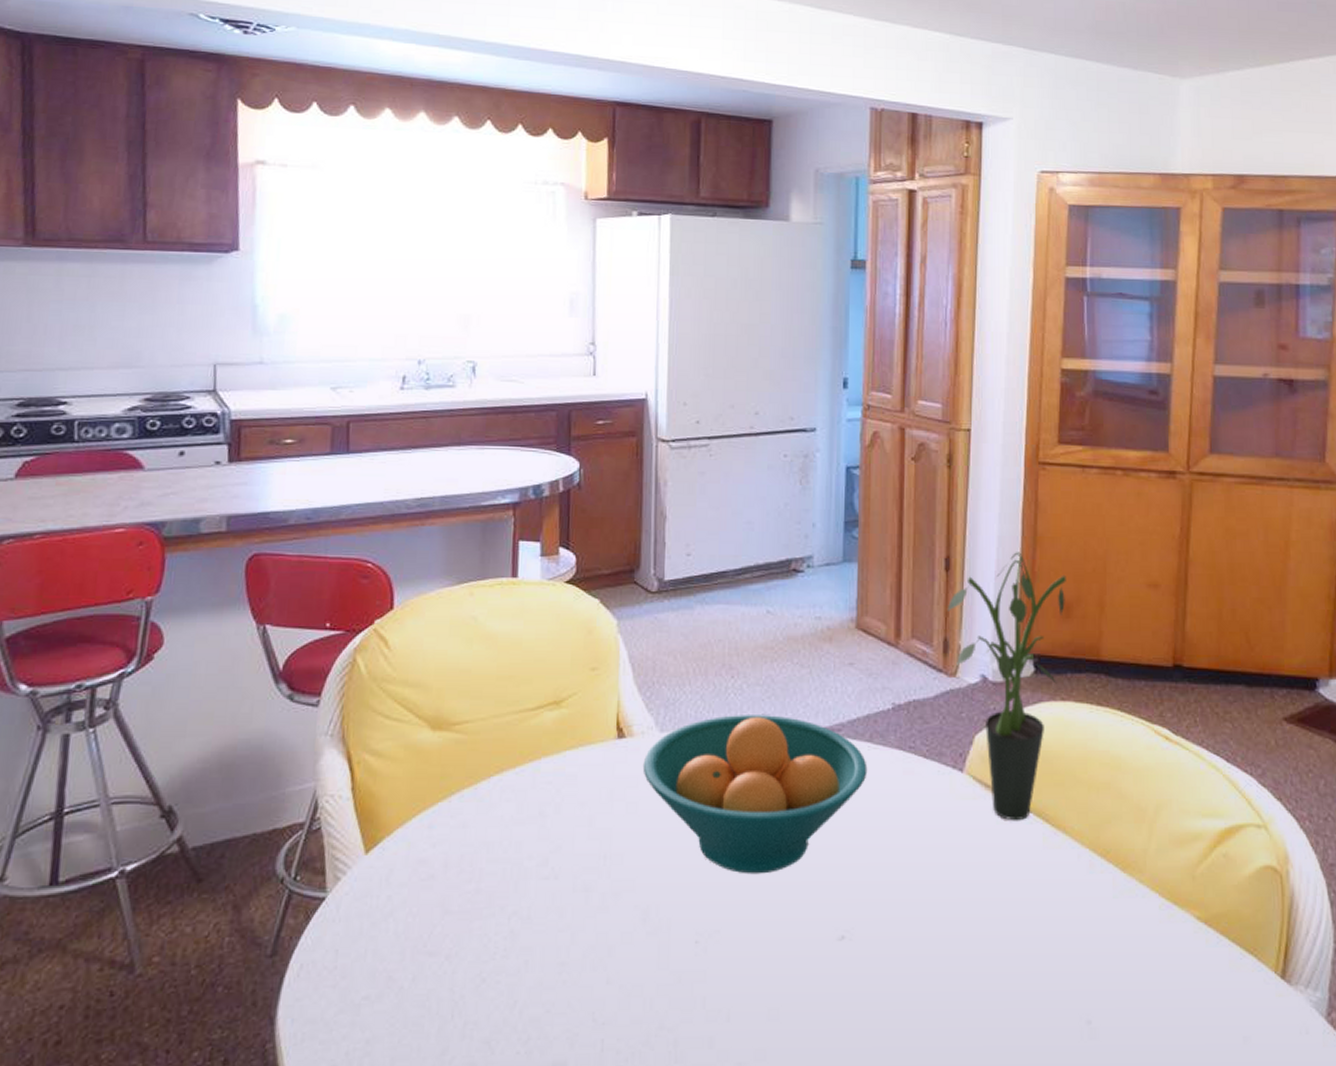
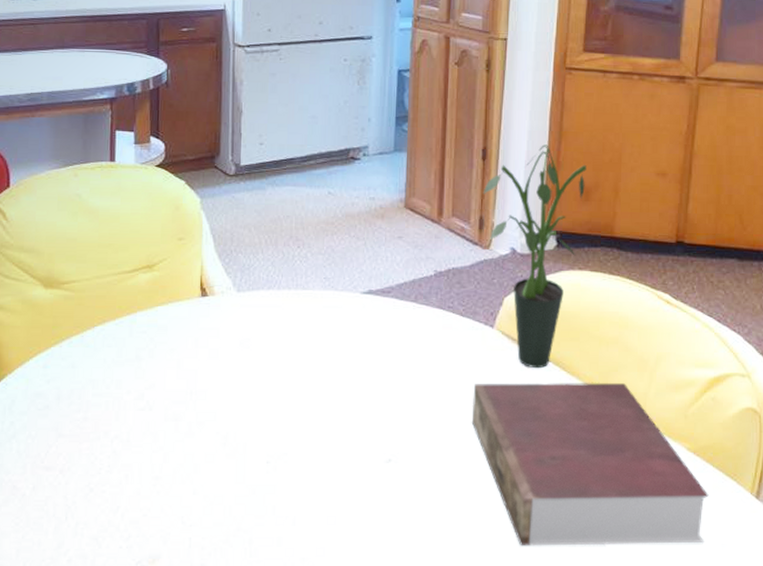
fruit bowl: present [642,715,868,874] -> none [222,278,413,409]
book: none [939,836,1225,1044] -> present [471,382,709,546]

